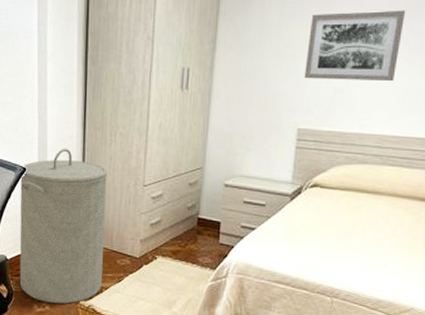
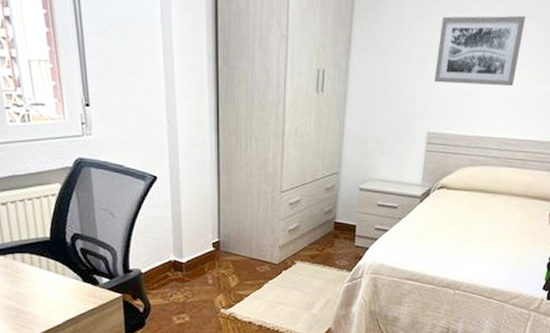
laundry hamper: present [19,148,109,304] -> none [151,154,245,315]

